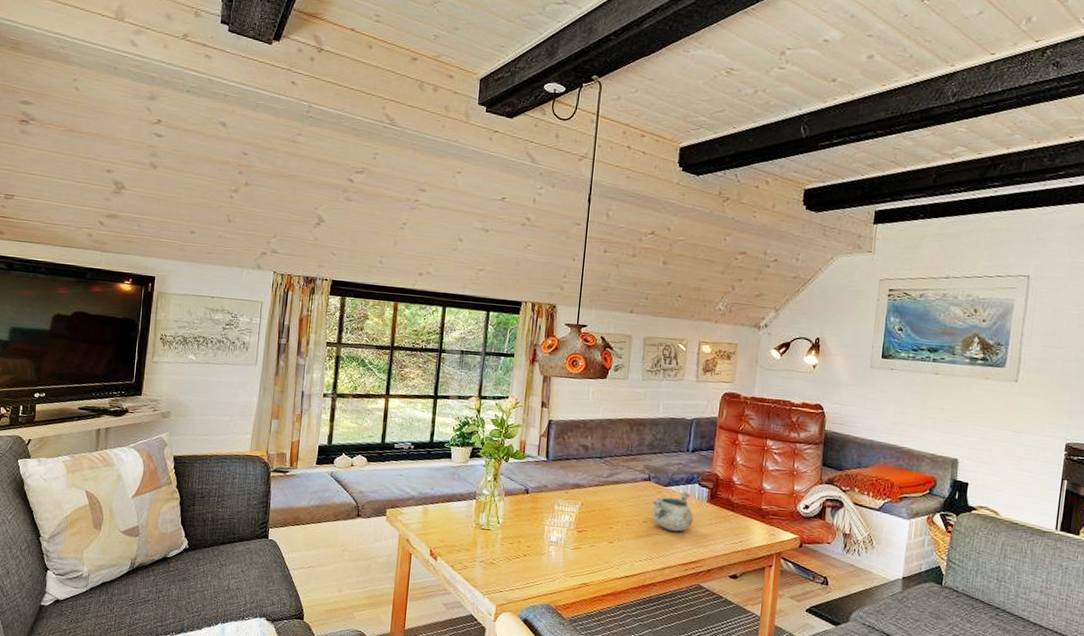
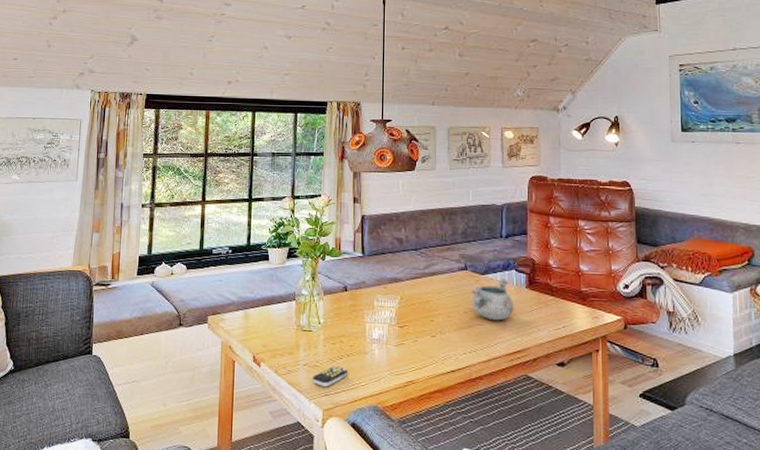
remote control: none [488,564,524,584] -> present [312,365,349,387]

